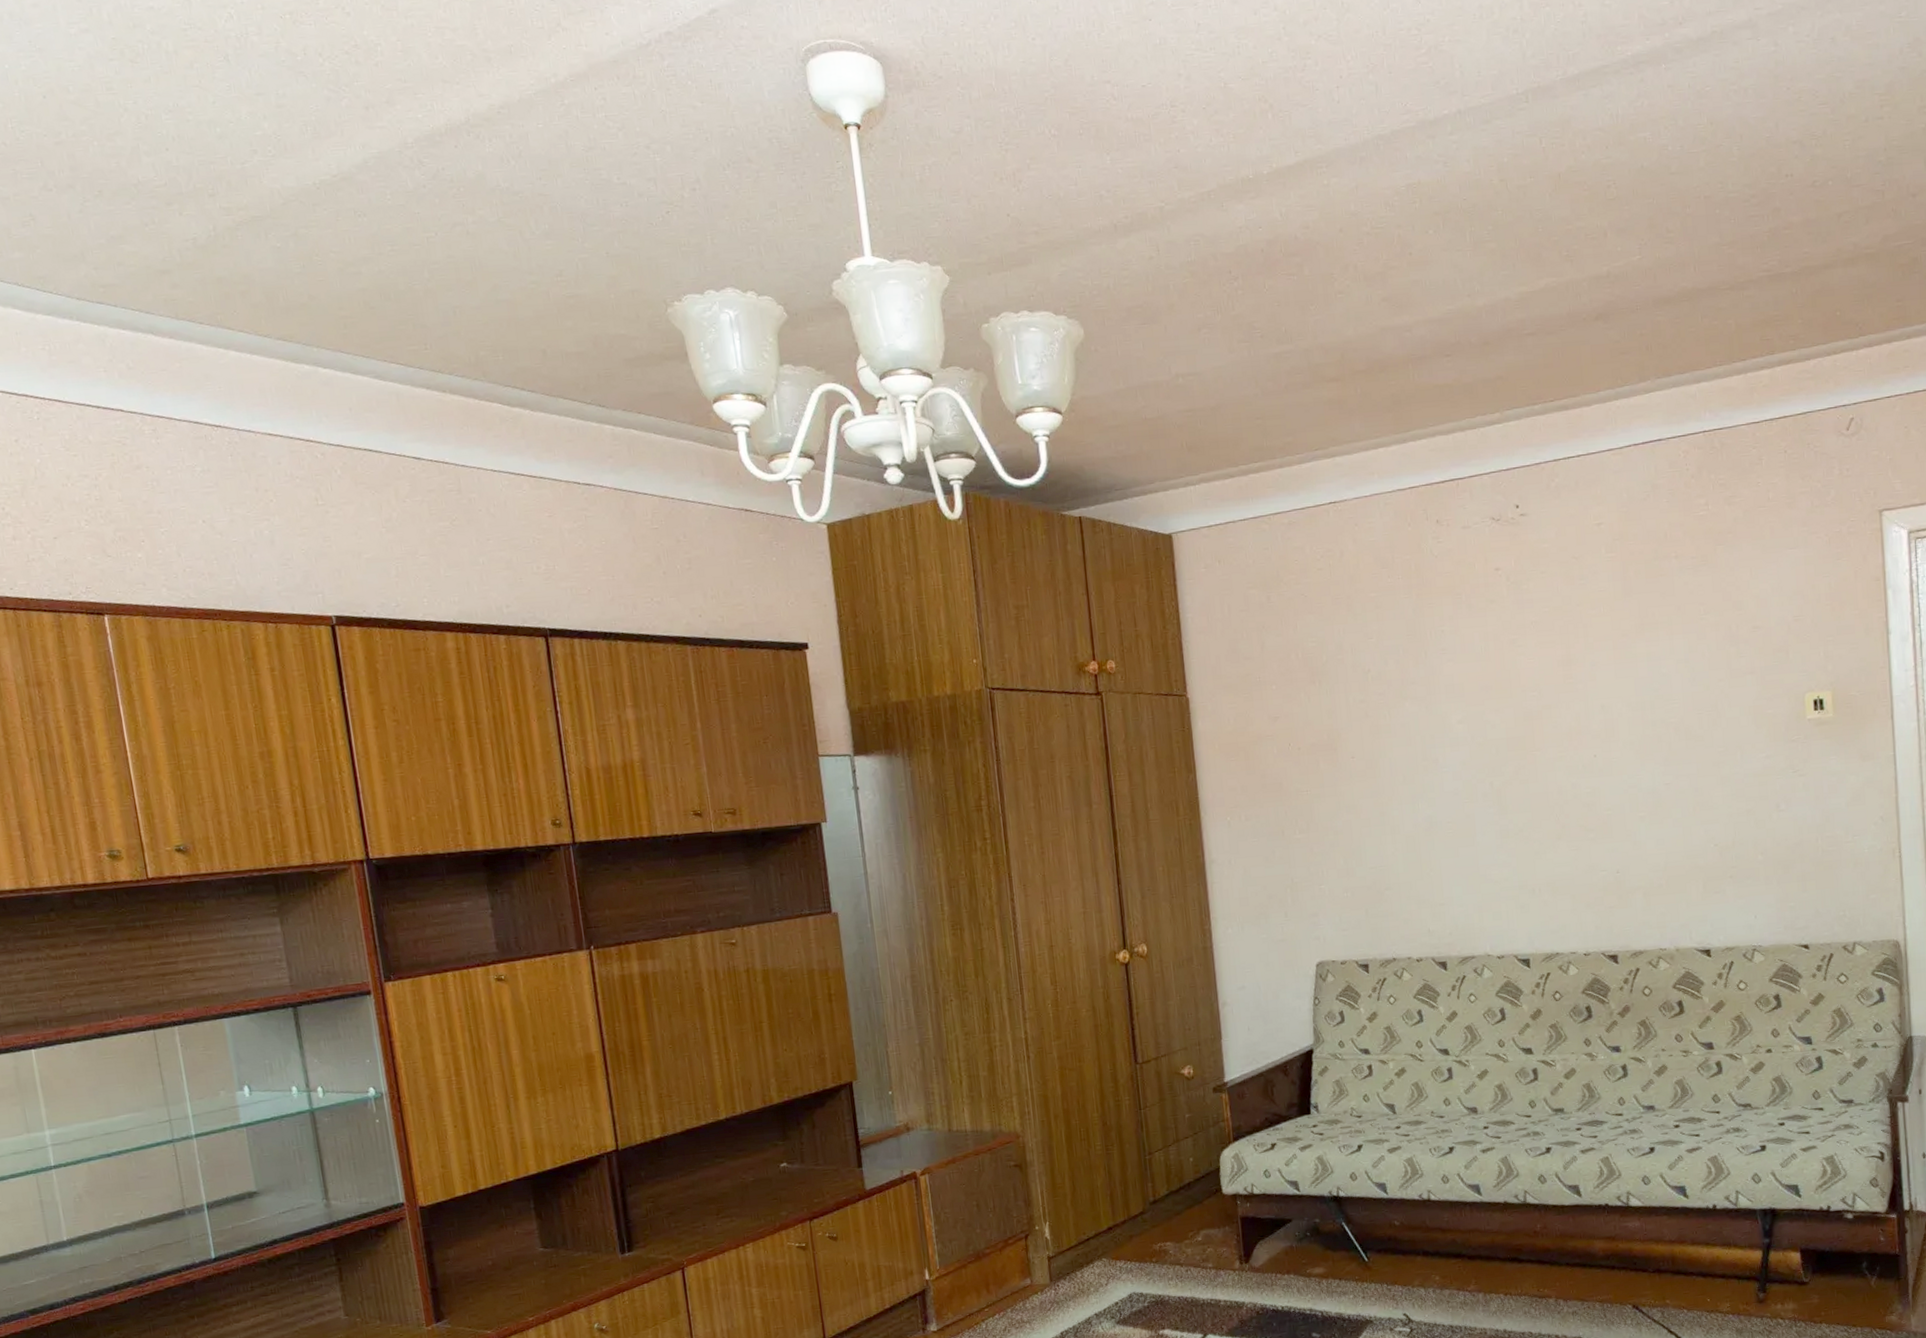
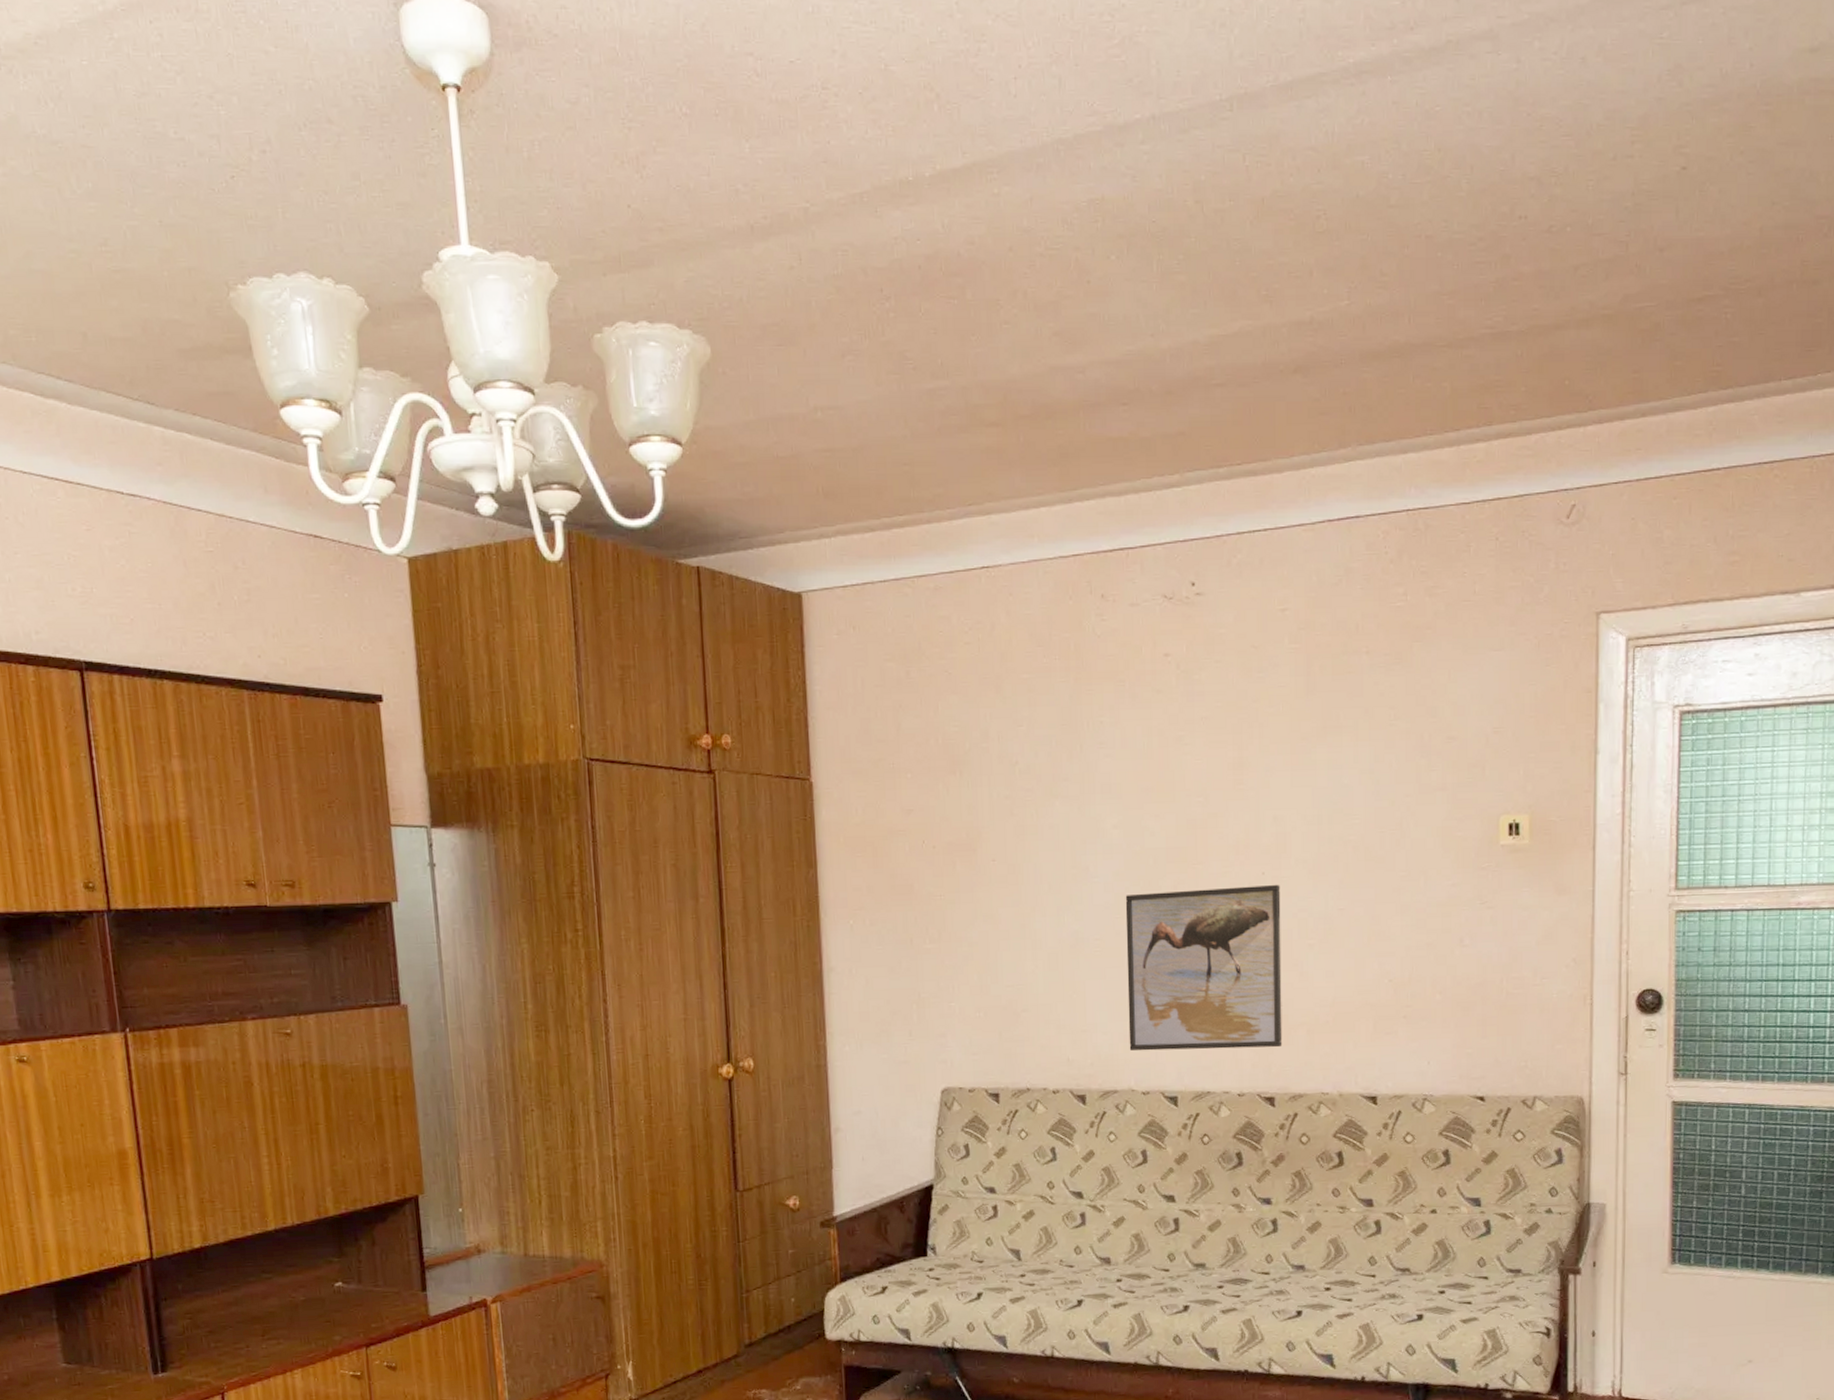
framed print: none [1472,764,1622,920] -> present [1125,884,1283,1051]

